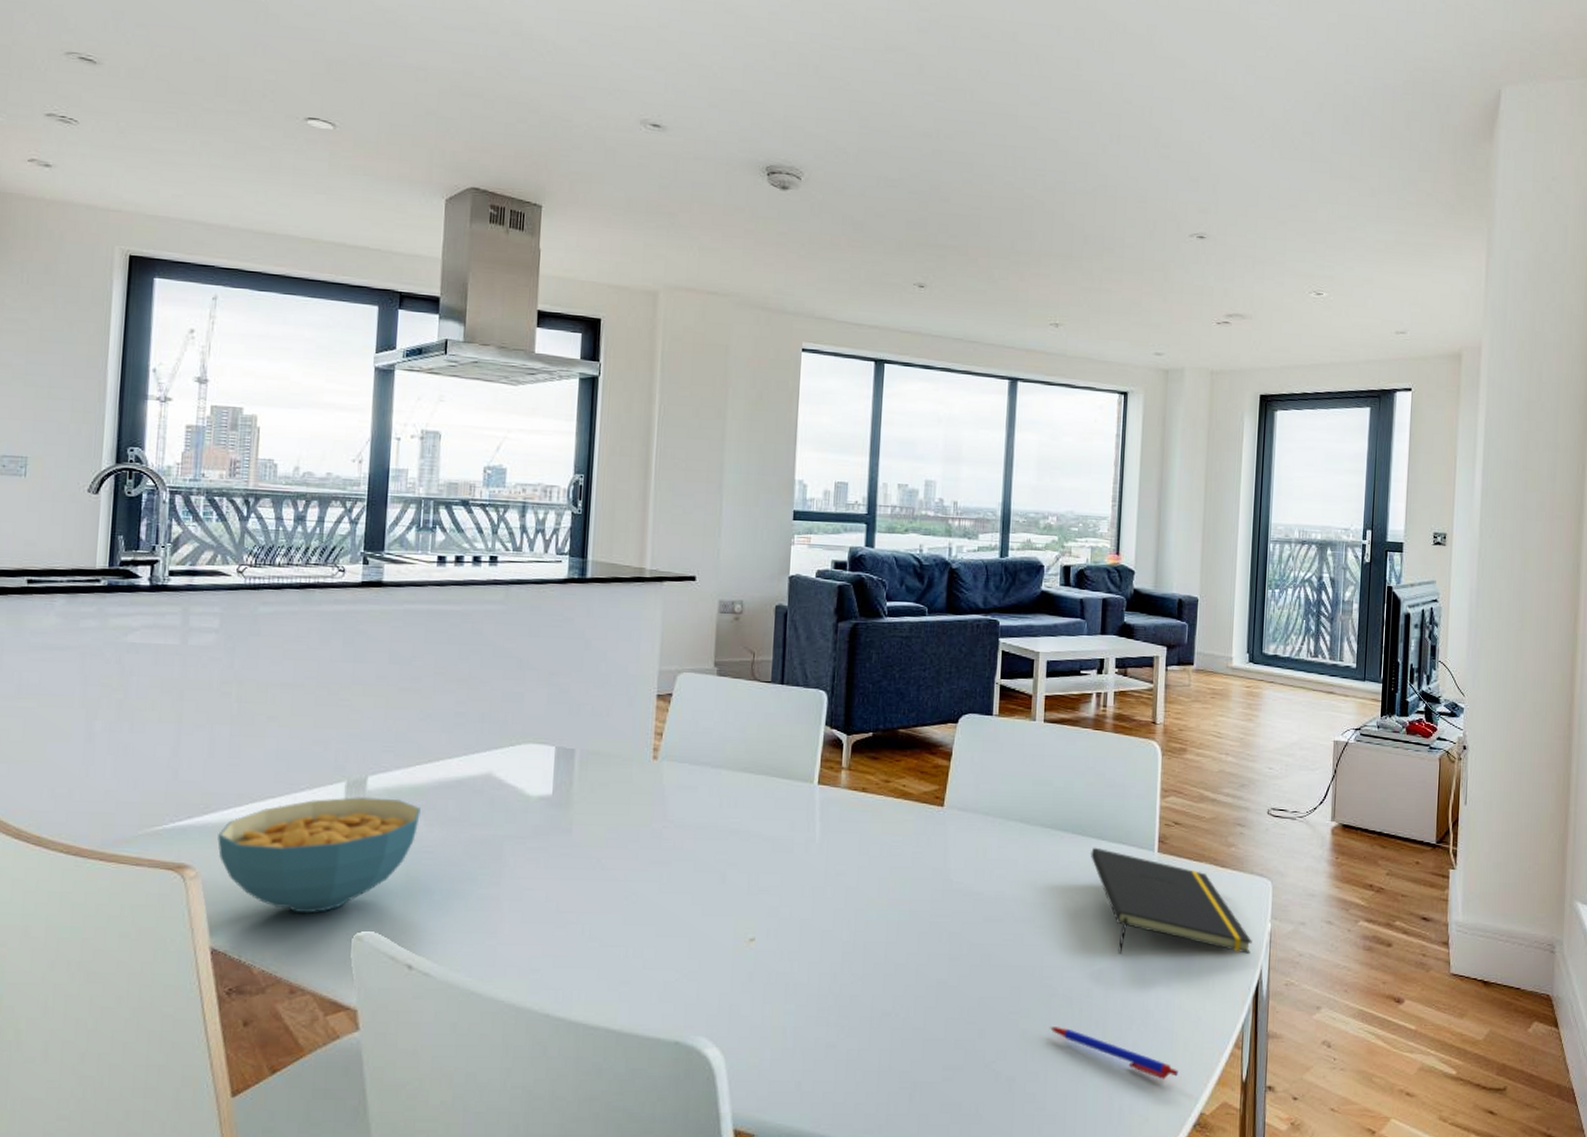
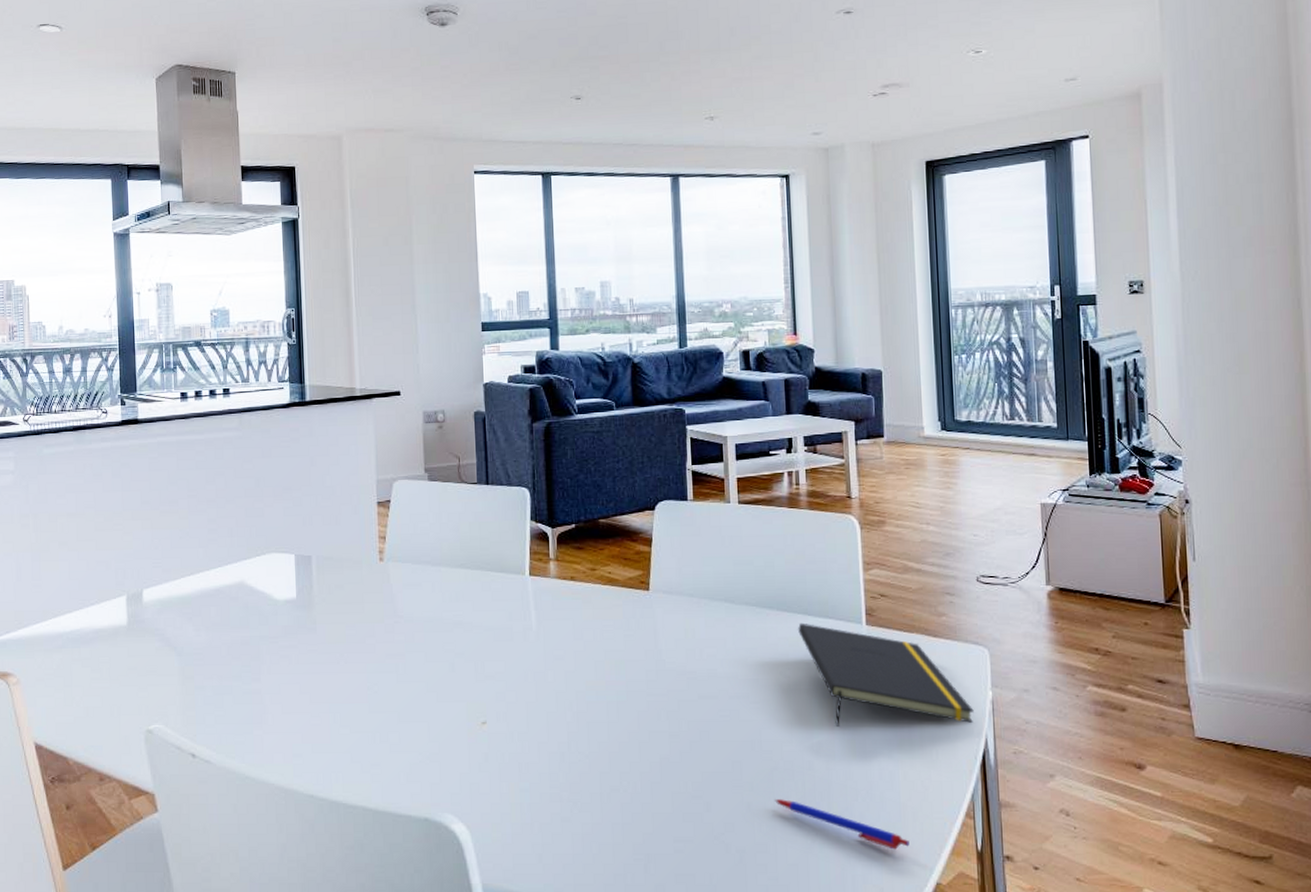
cereal bowl: present [217,797,421,914] -> none [31,608,189,711]

